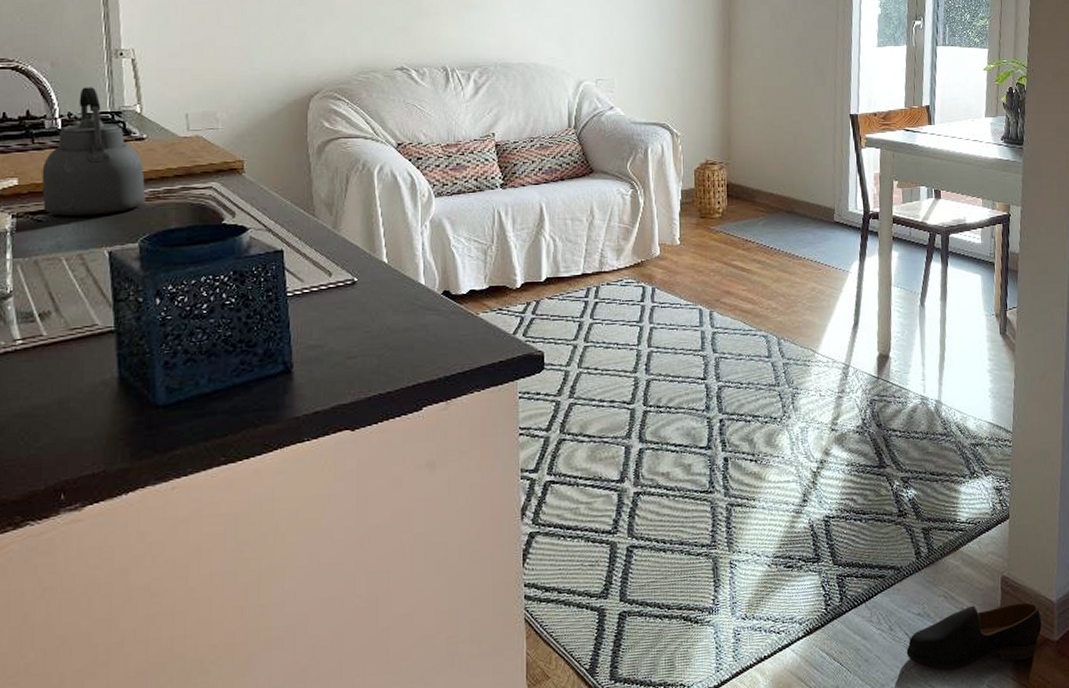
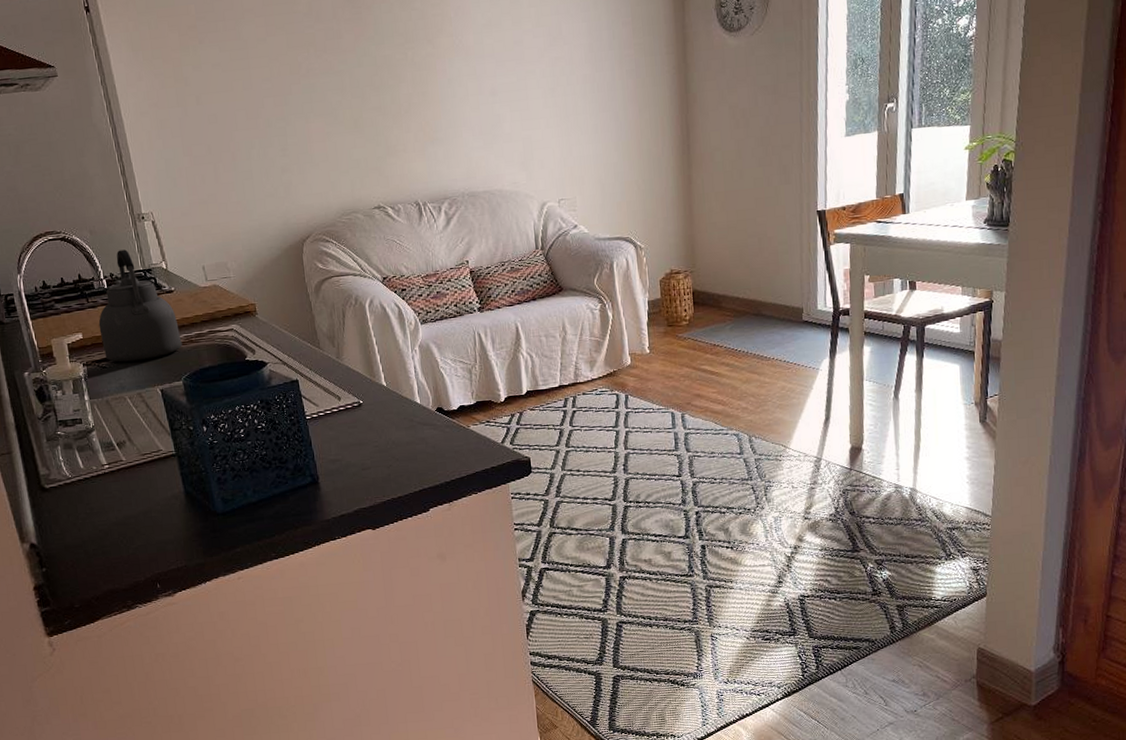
shoe: present [906,602,1042,671] -> none [881,671,1019,730]

